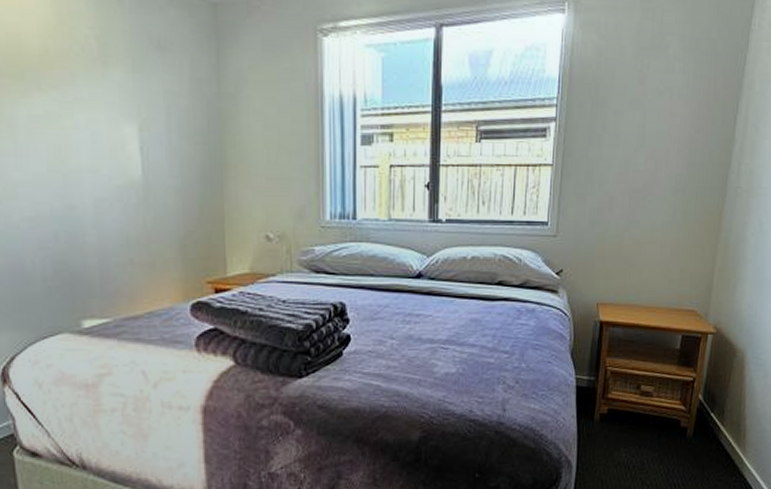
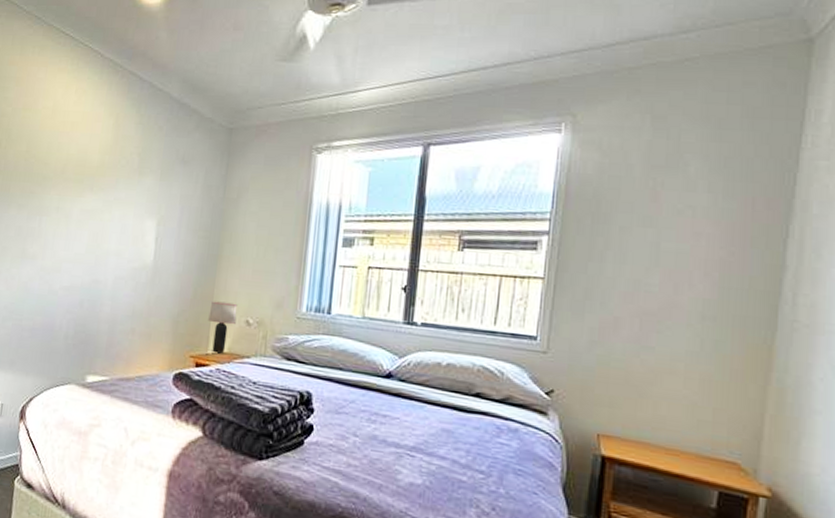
table lamp: none [221,217,254,275] -> present [208,301,238,354]

